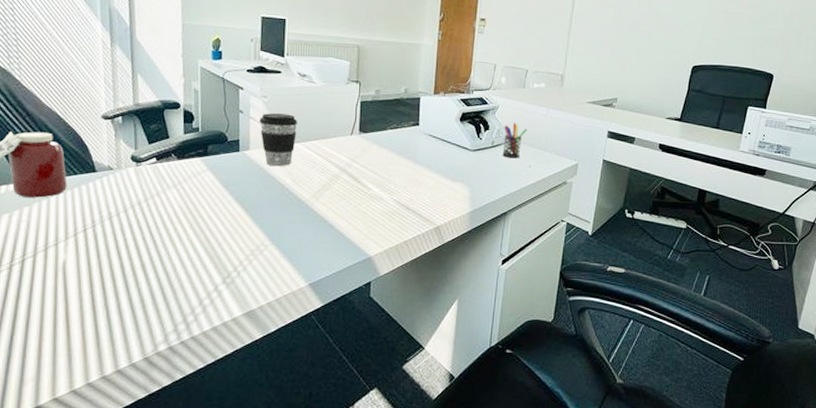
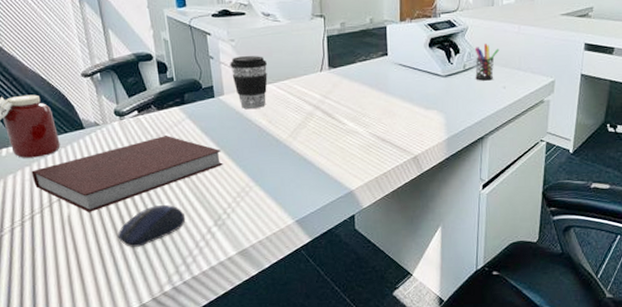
notebook: none [30,186,240,260] -> present [31,136,223,212]
computer mouse: none [115,258,191,301] -> present [117,205,185,247]

